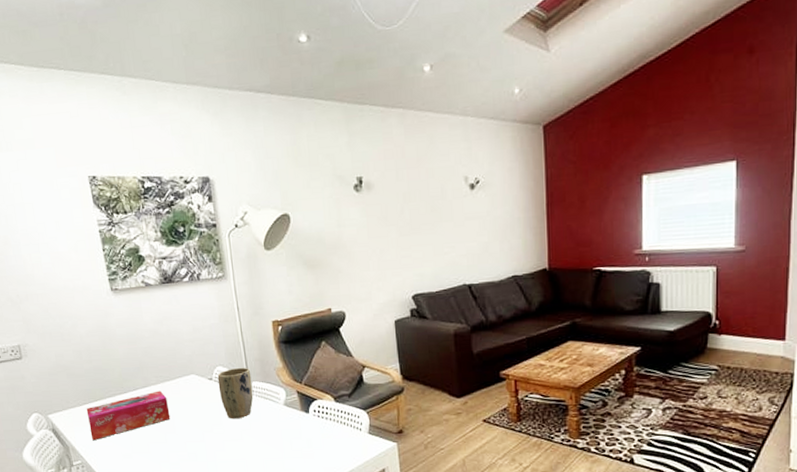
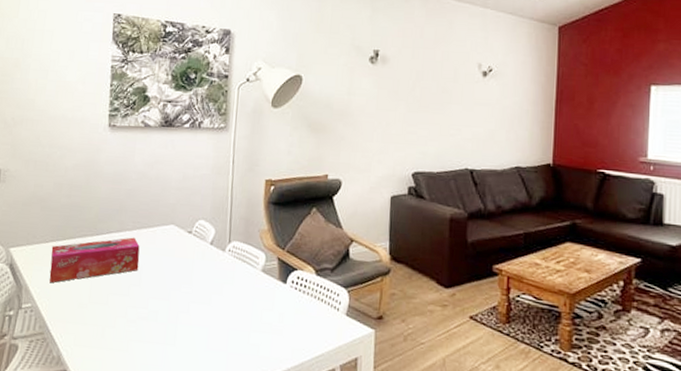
plant pot: present [217,367,254,419] -> none [196,223,234,280]

